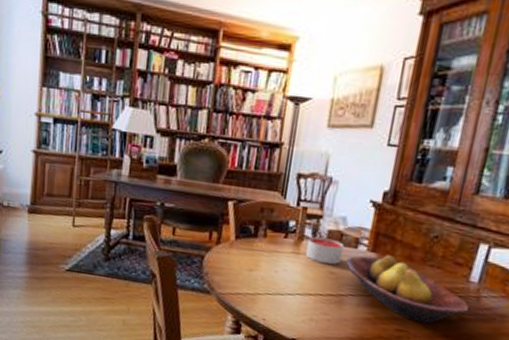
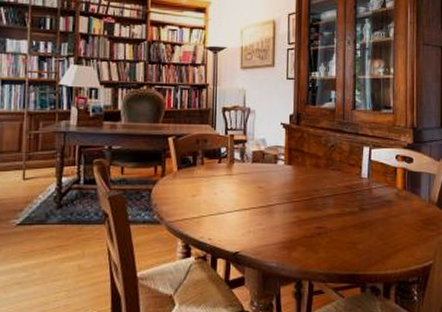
candle: present [305,236,344,265] -> none [237,158,267,181]
fruit bowl: present [346,255,470,324] -> none [270,165,366,218]

